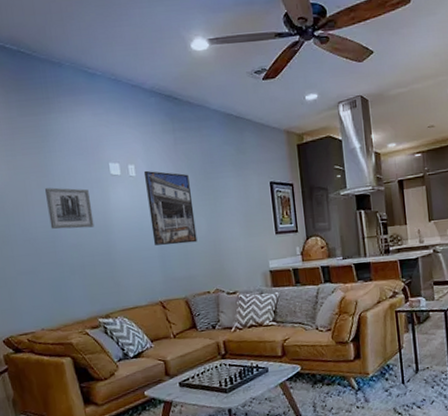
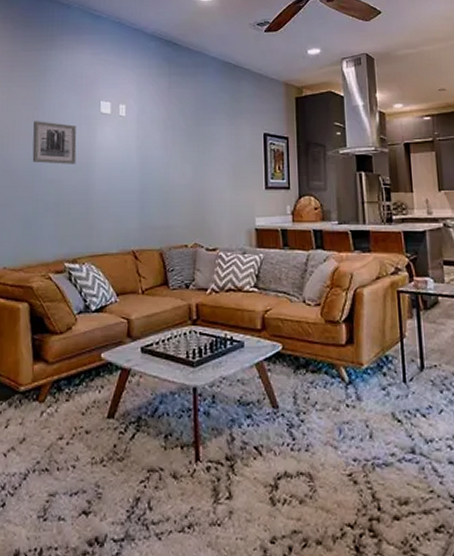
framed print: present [143,170,198,245] -> none [134,111,180,190]

